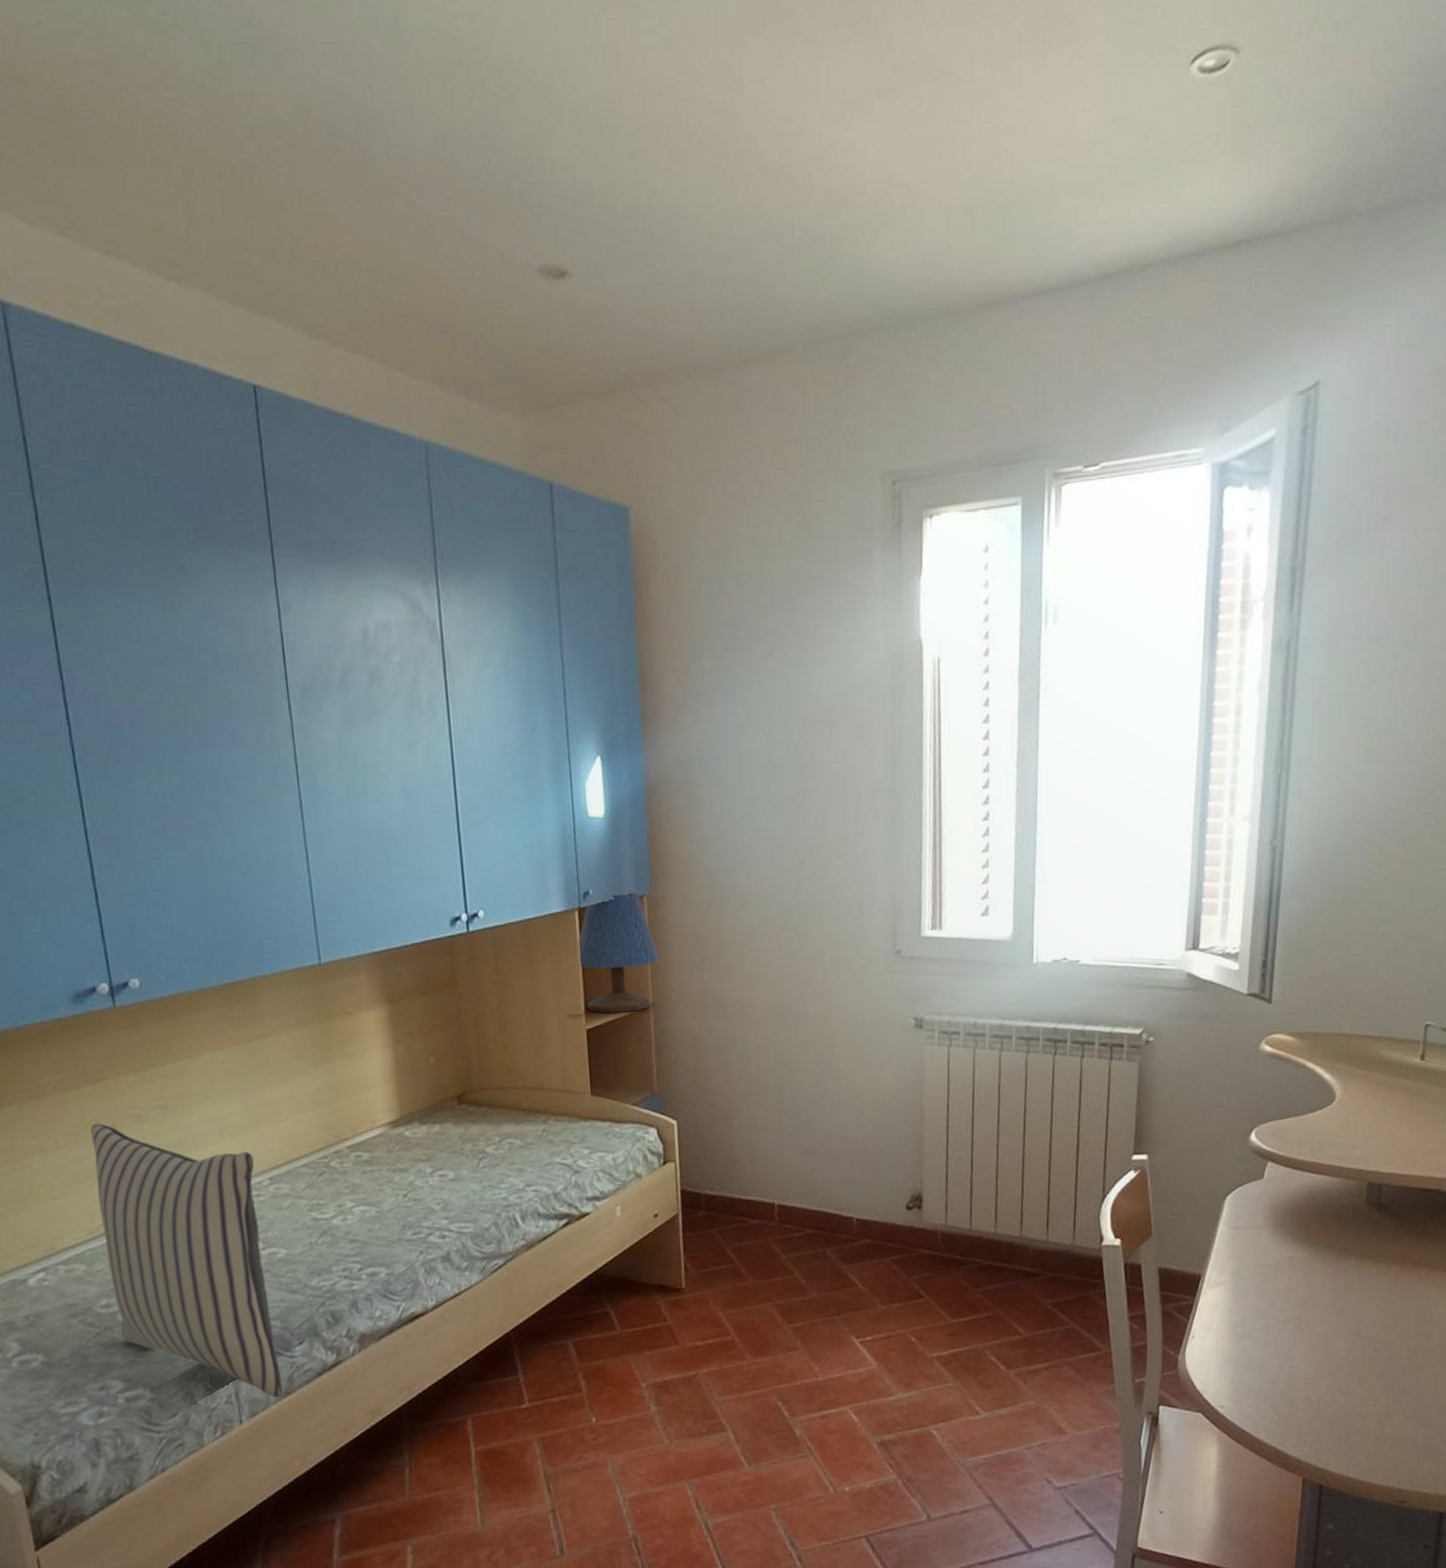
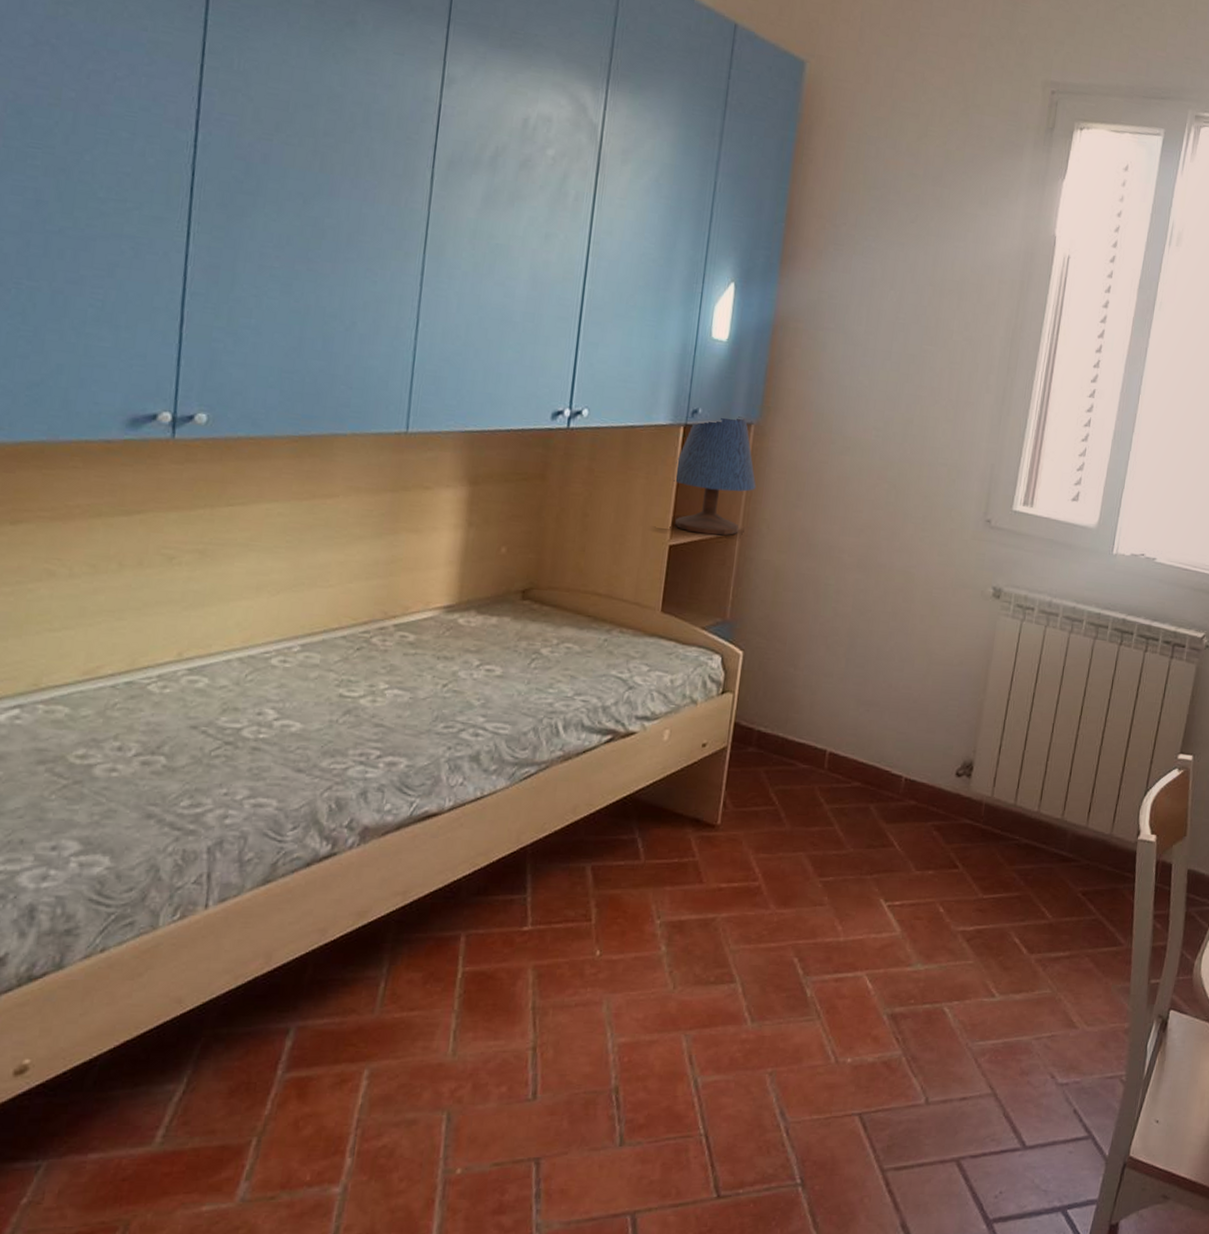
pillow: present [90,1123,283,1398] -> none [92,556,289,885]

